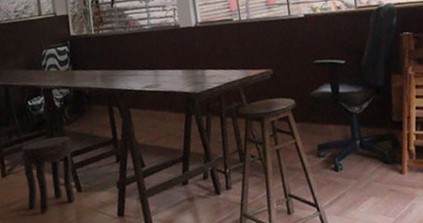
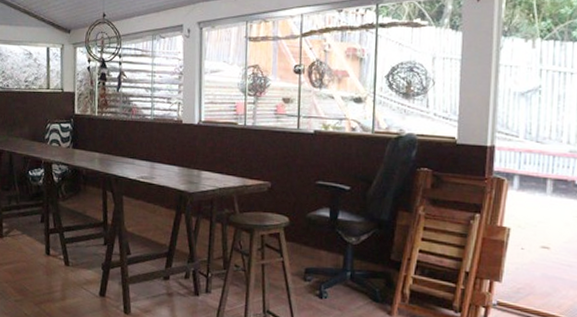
side table: present [21,136,75,213] -> none [18,209,65,278]

